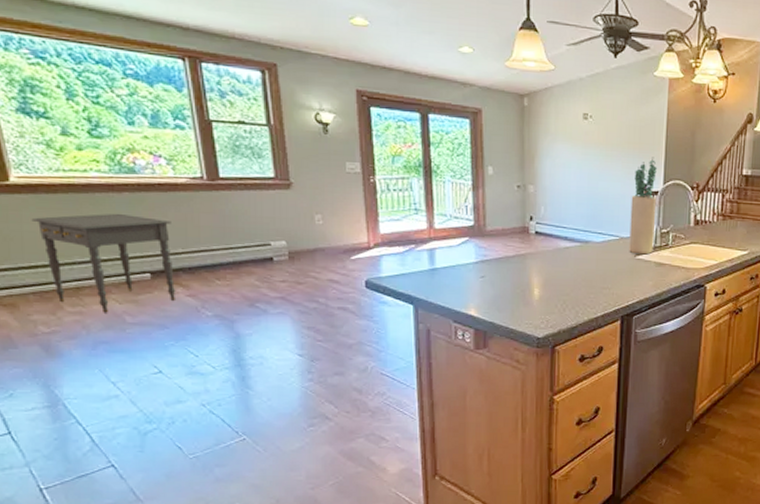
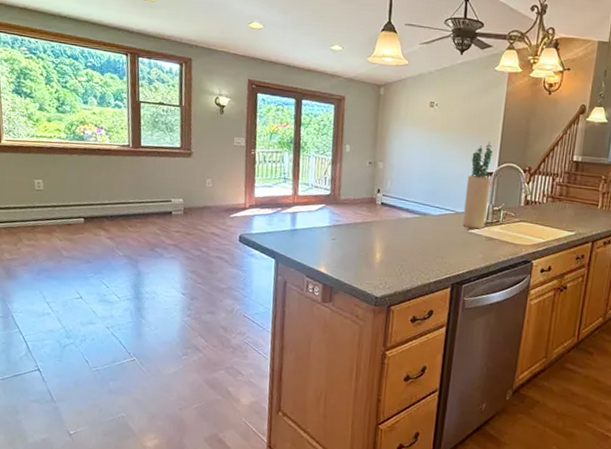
side table: present [31,213,176,315] -> none [11,170,103,248]

